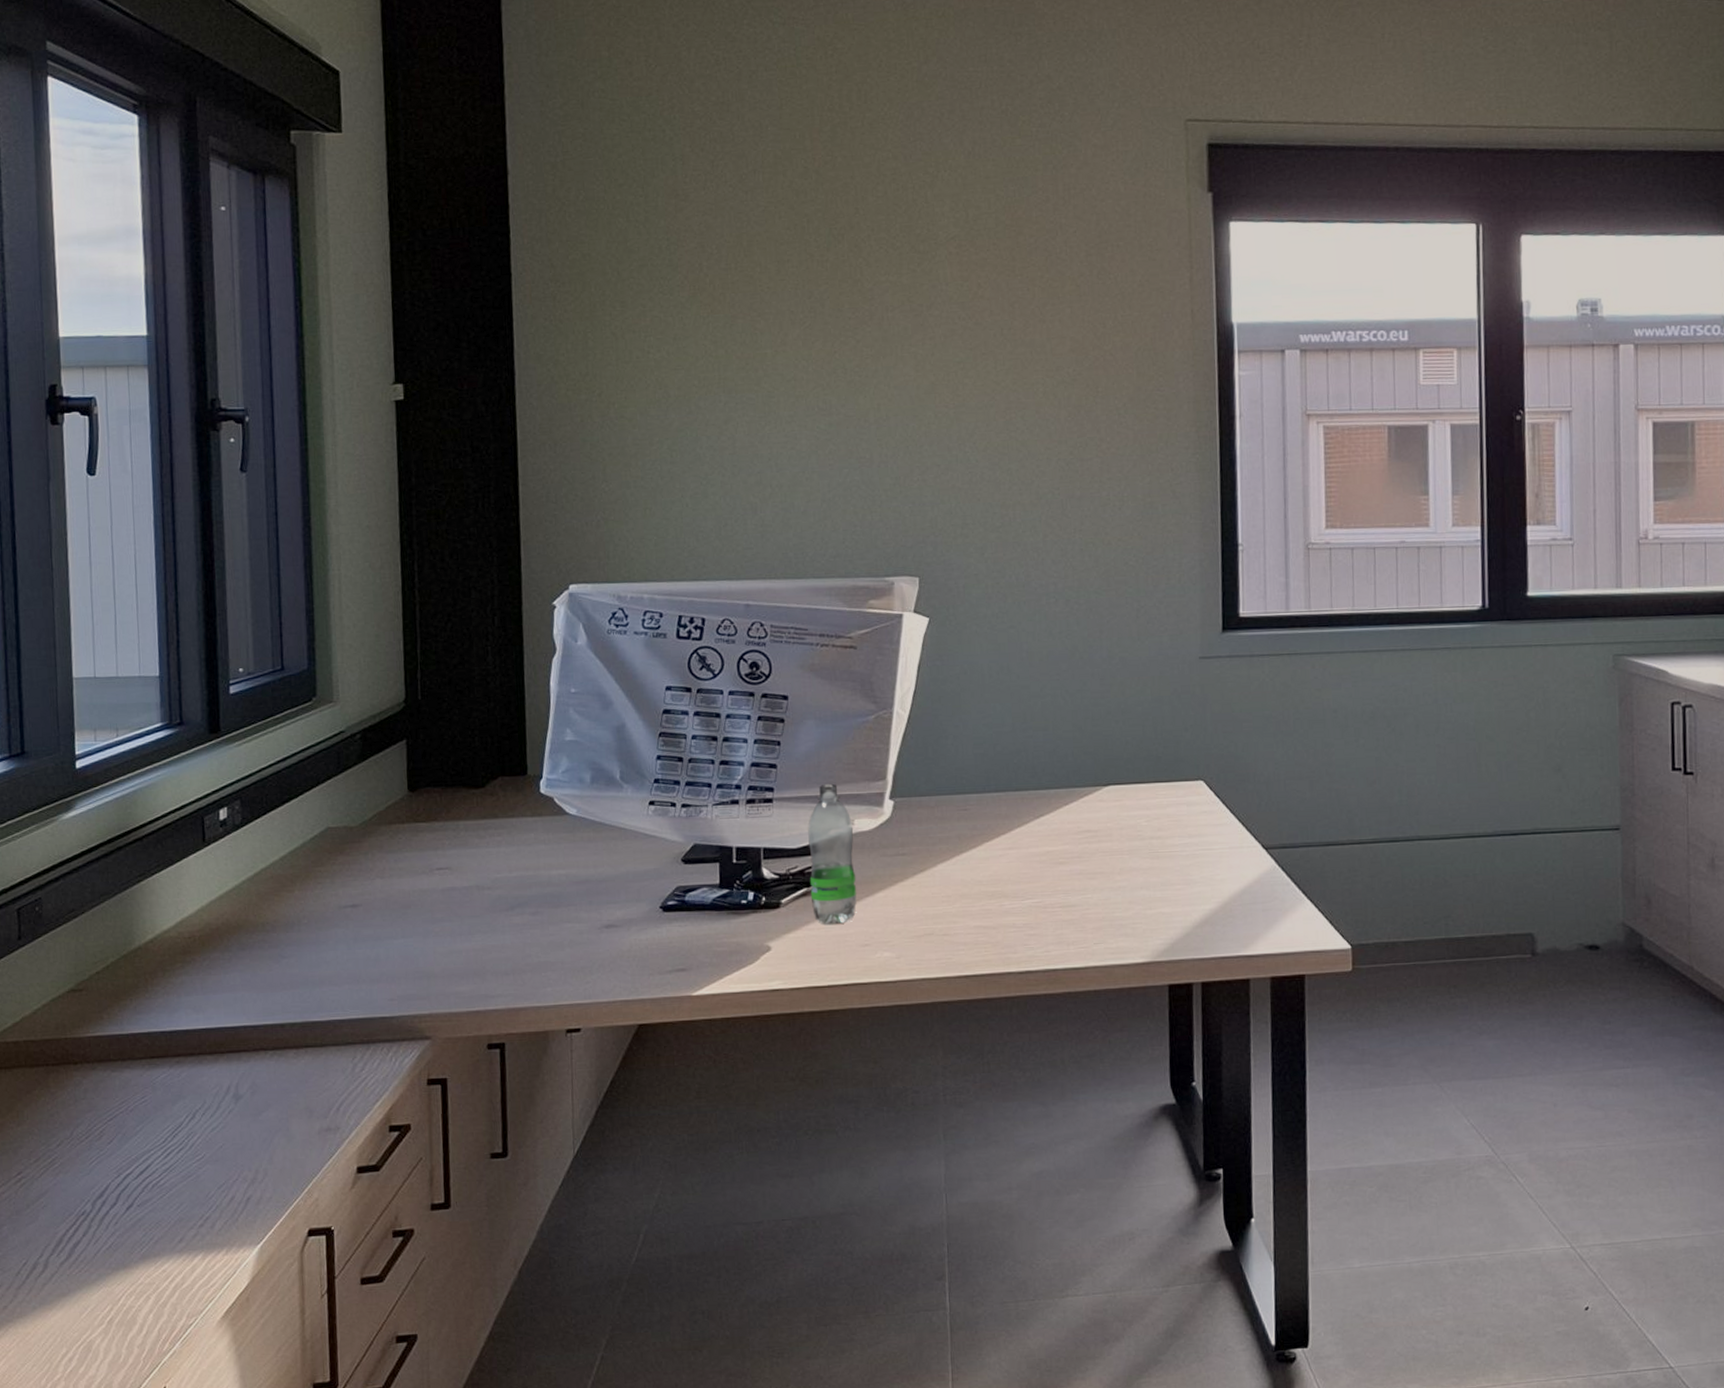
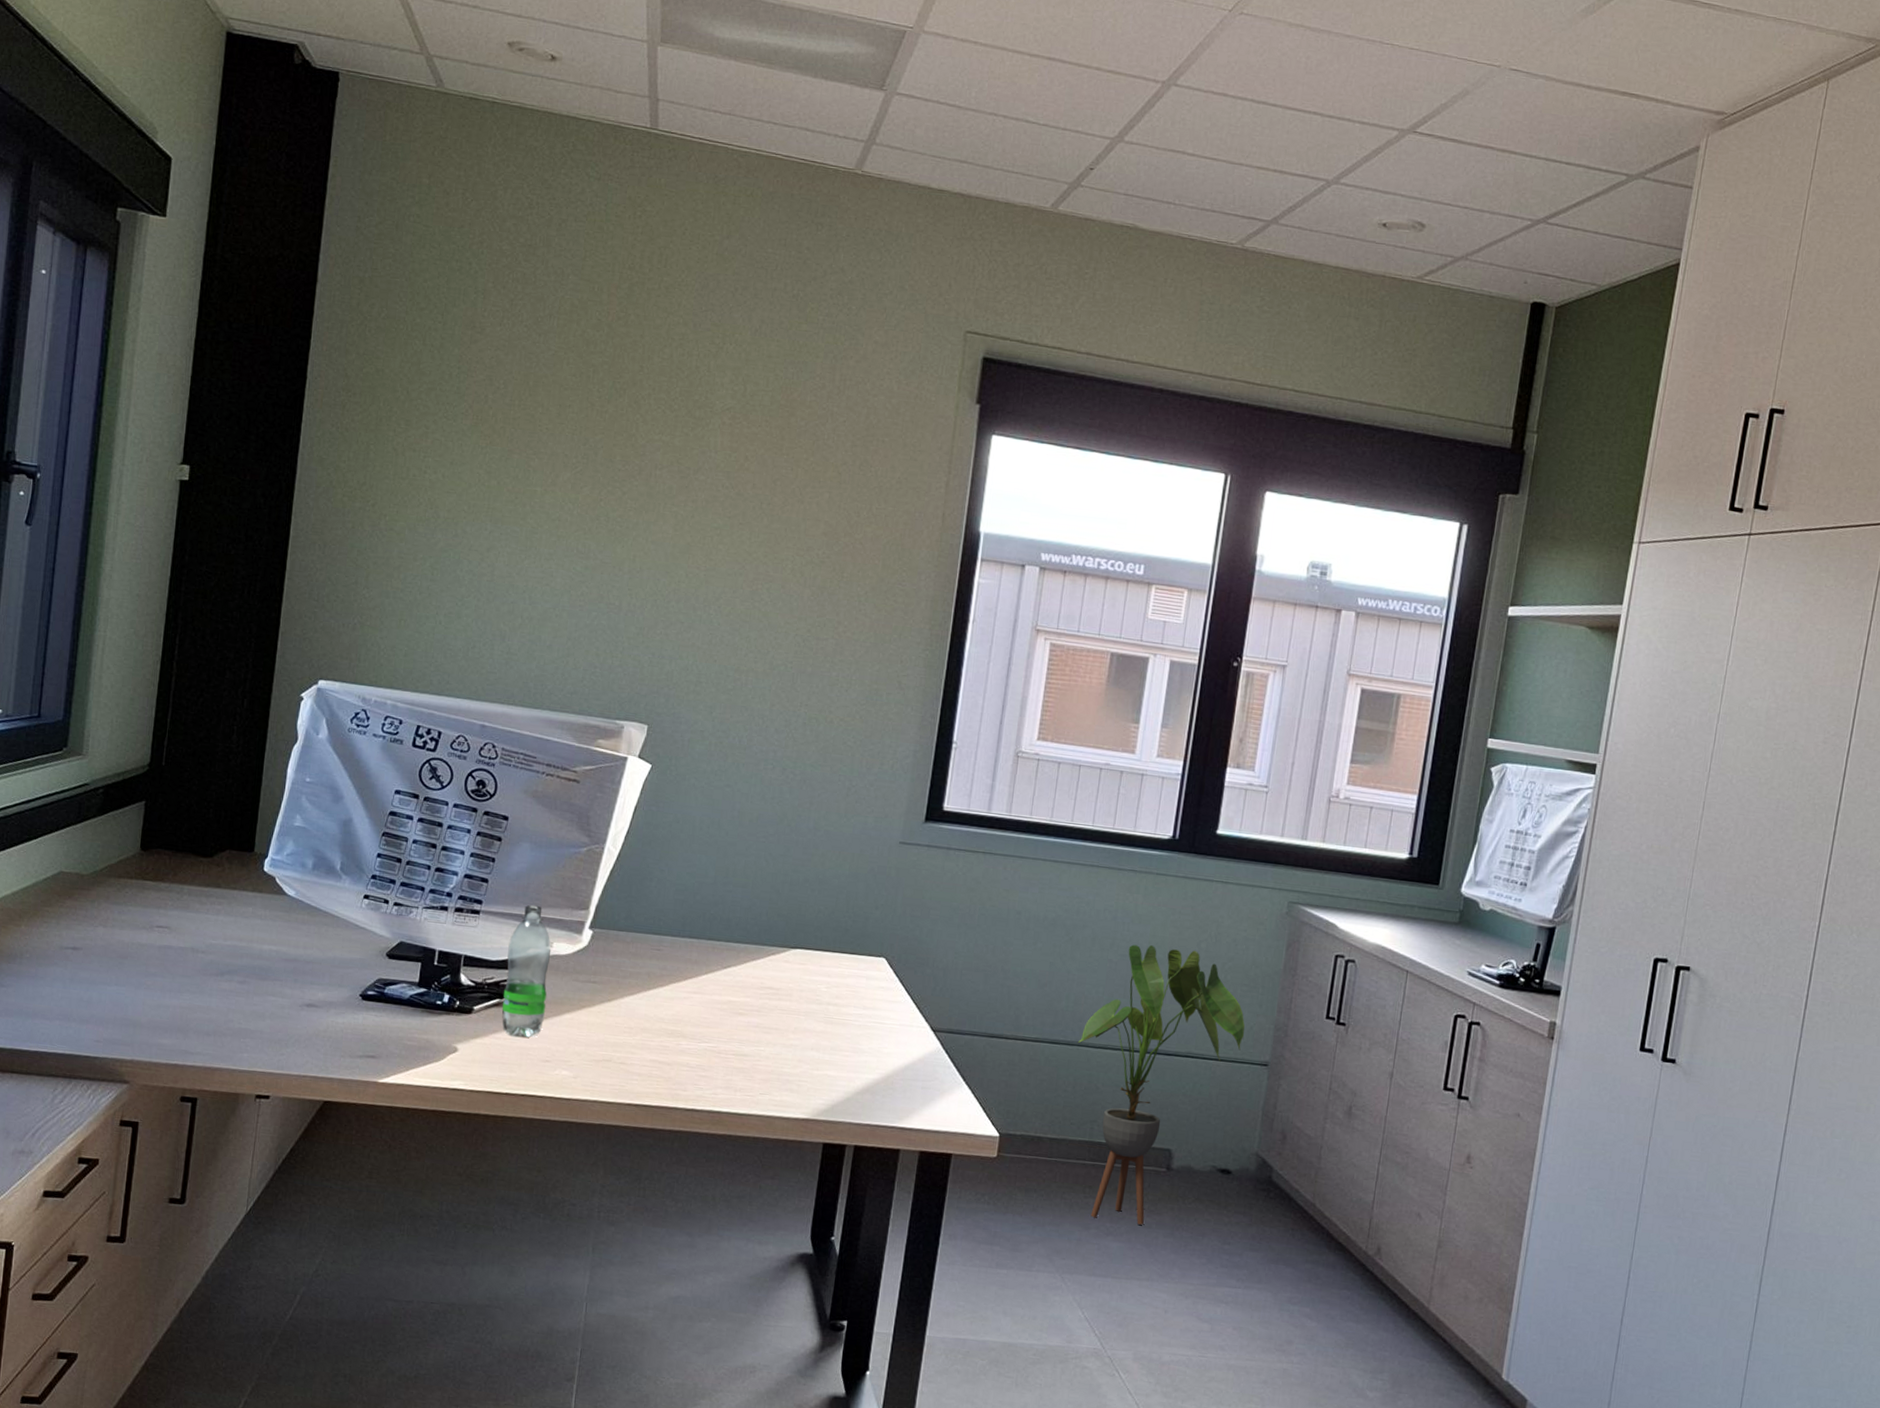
house plant: none [1417,721,1590,1018] -> present [1077,944,1245,1225]

